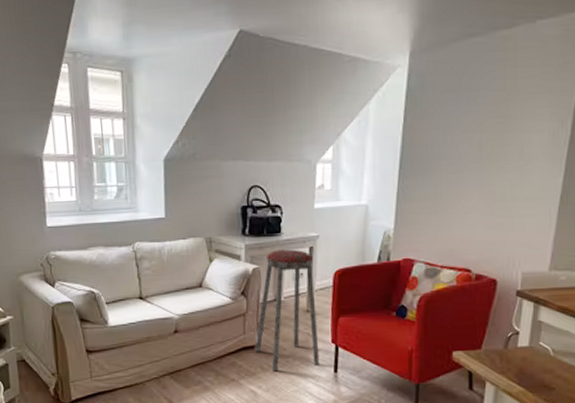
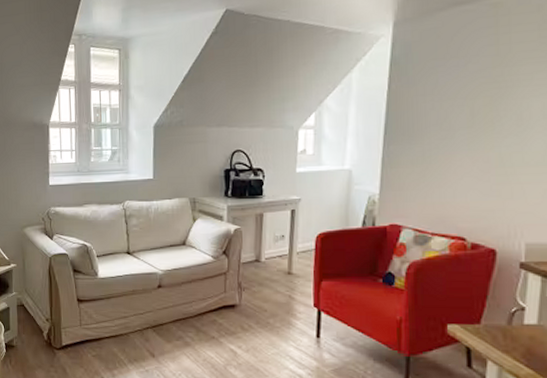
music stool: present [255,249,320,372] -> none [236,211,301,333]

